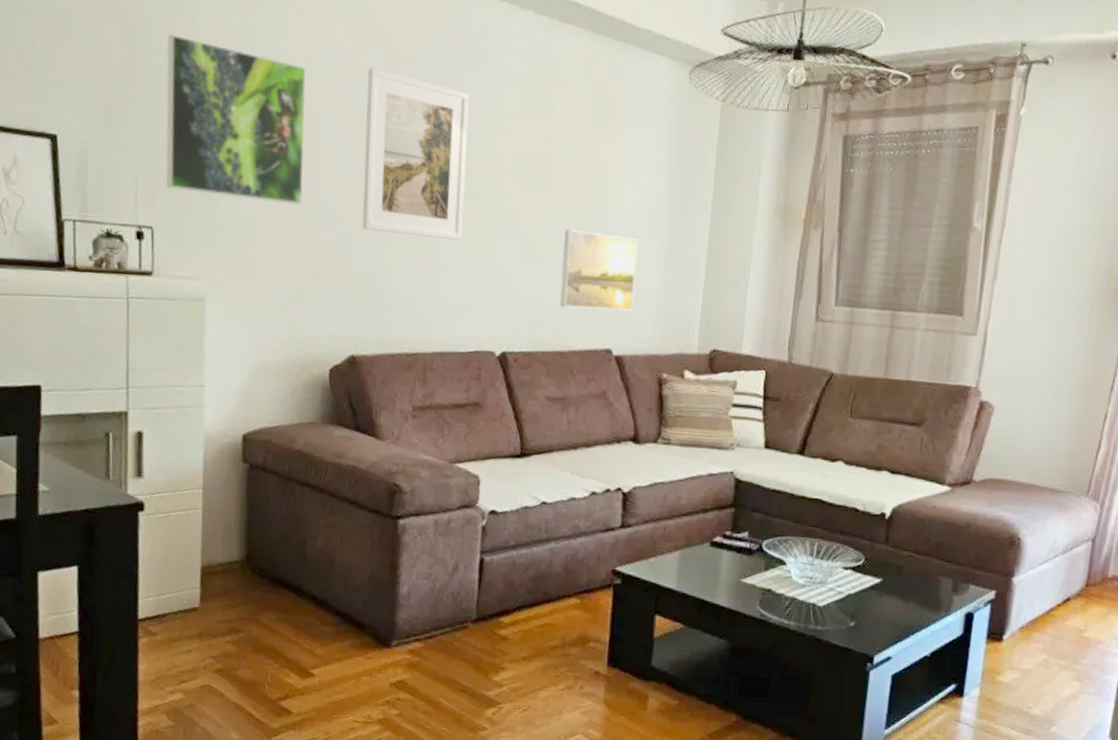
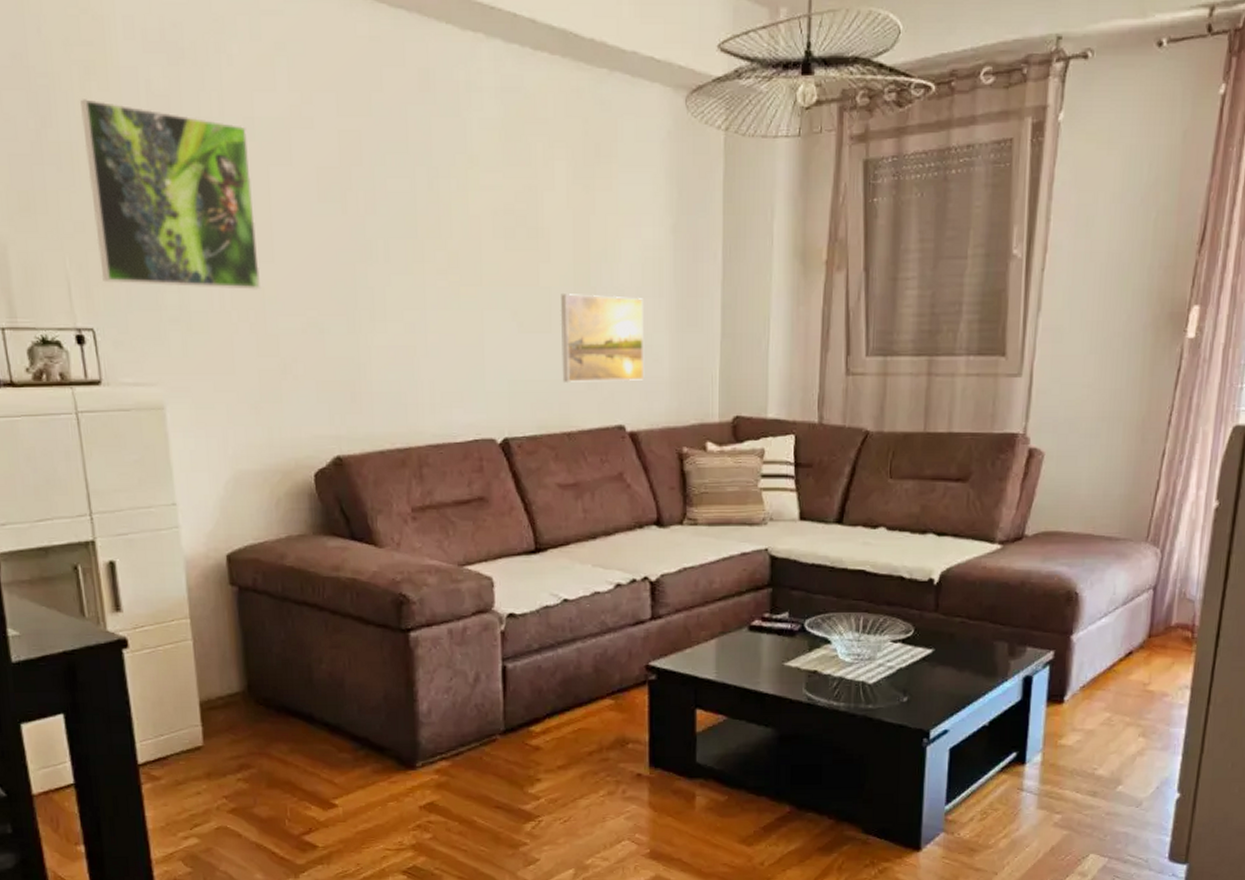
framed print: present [362,68,470,241] -> none [318,122,446,316]

